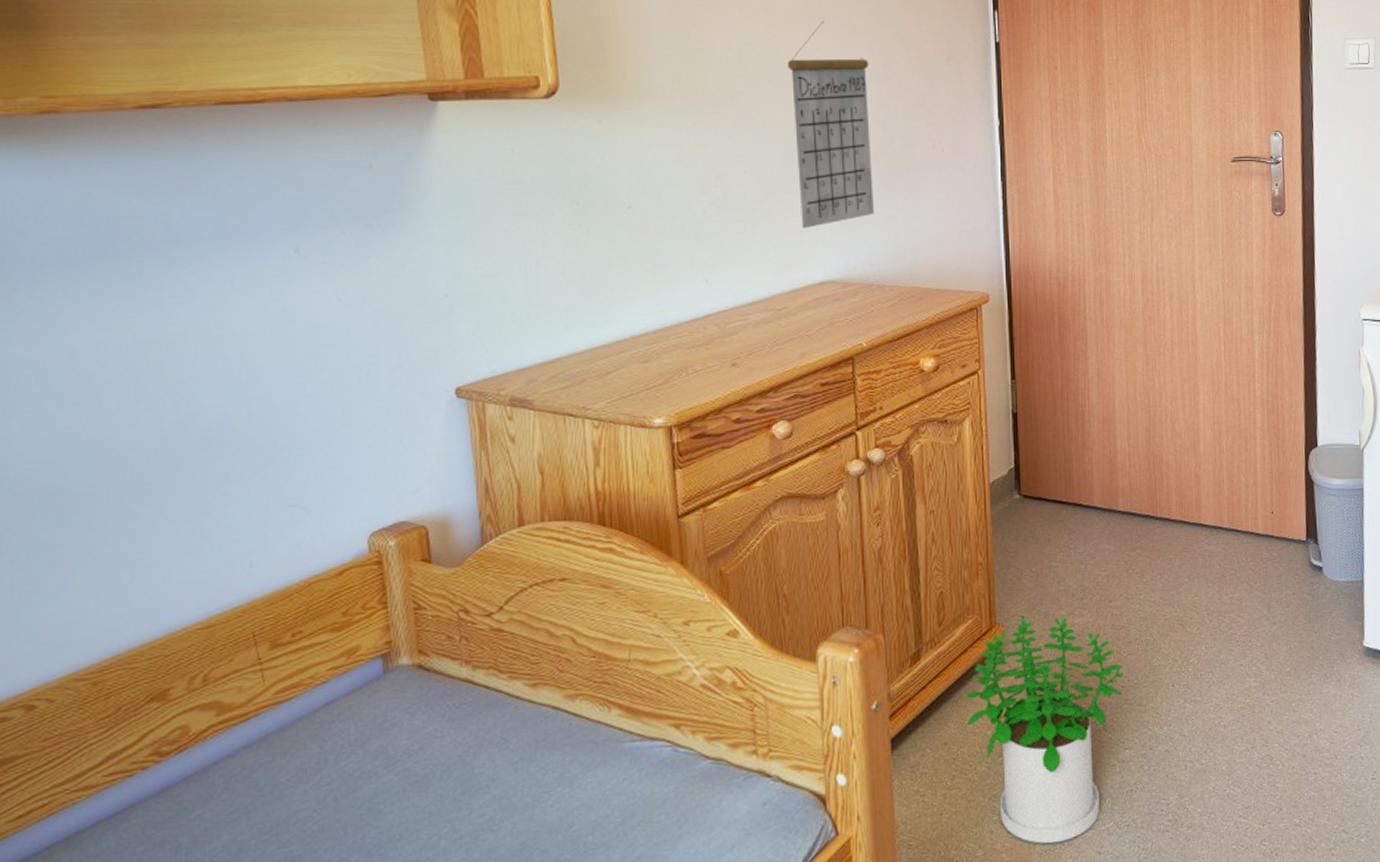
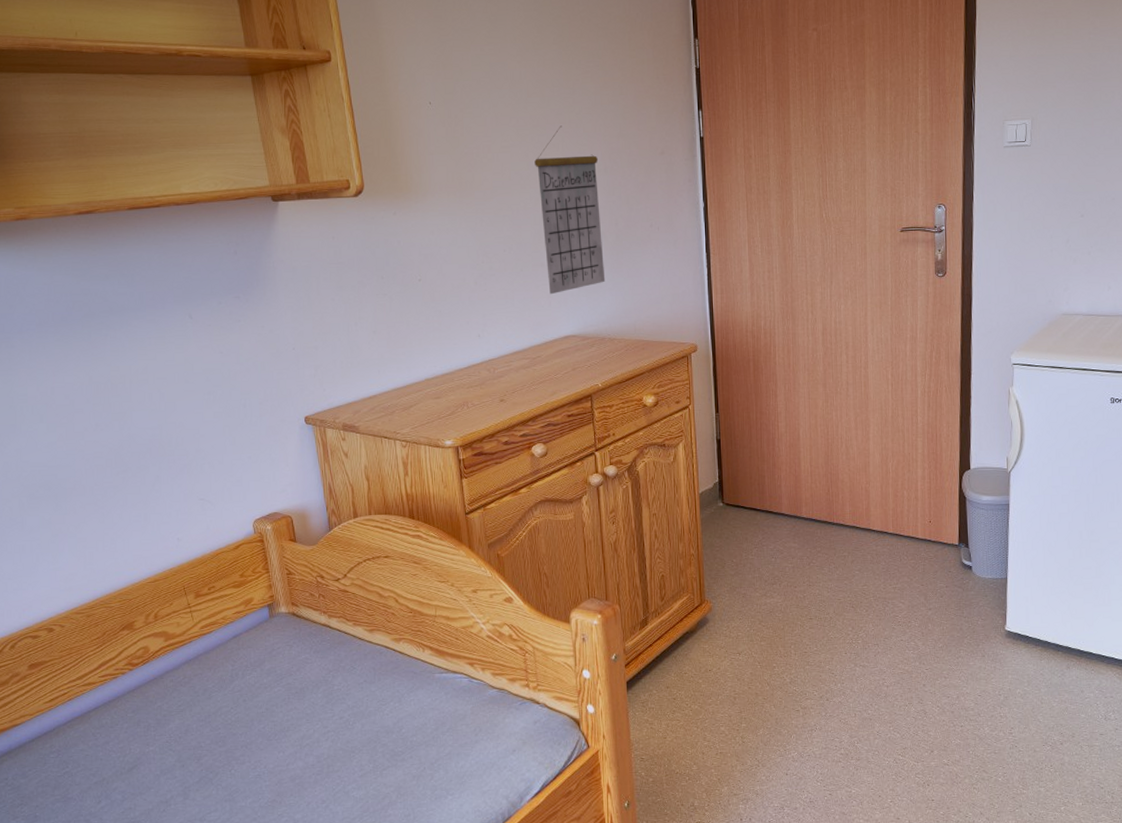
potted plant: present [964,614,1124,844] -> none [681,594,806,765]

